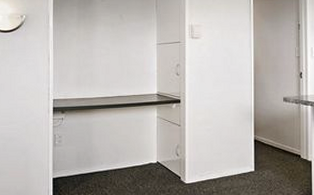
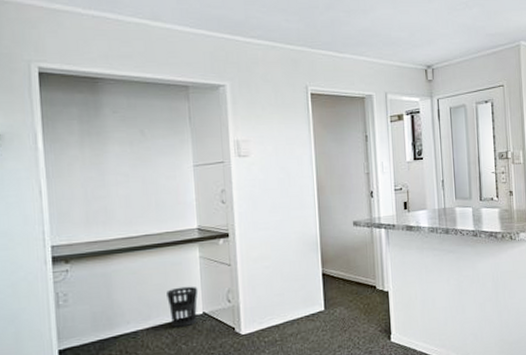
wastebasket: none [131,139,154,171] -> present [167,286,198,327]

